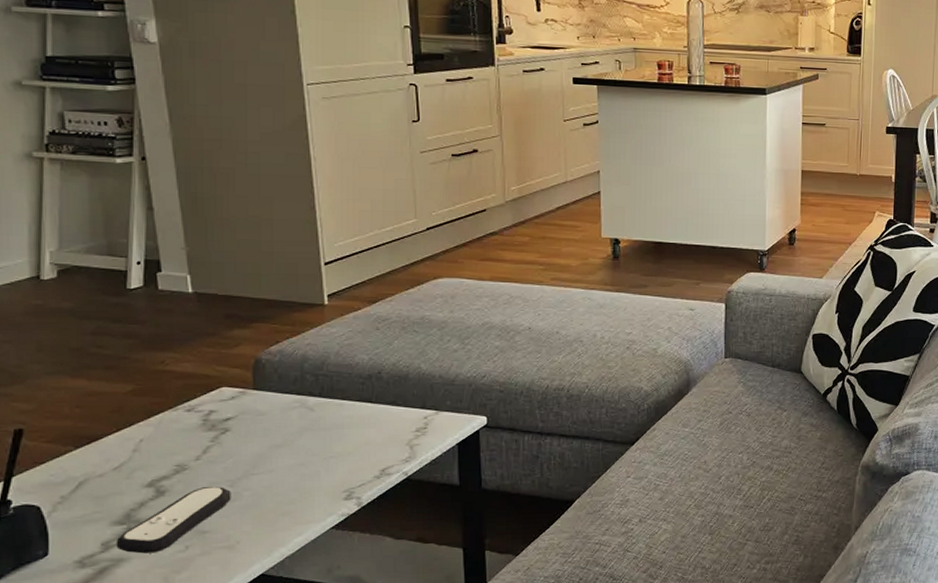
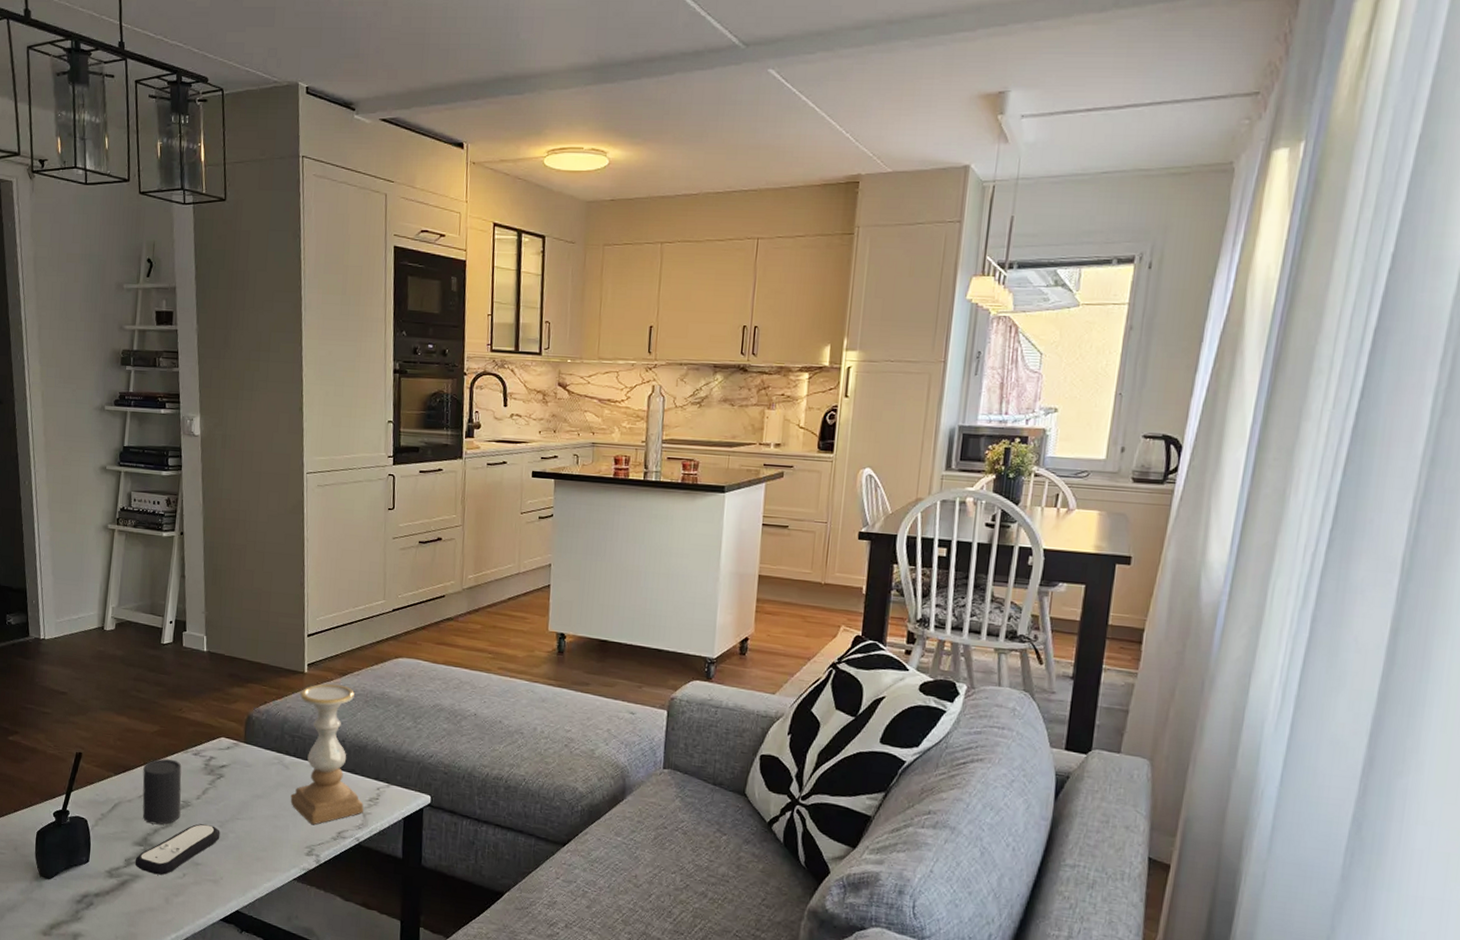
cup: none [116,421,175,498] -> present [142,759,182,825]
candle holder: none [319,313,410,467] -> present [290,683,364,825]

